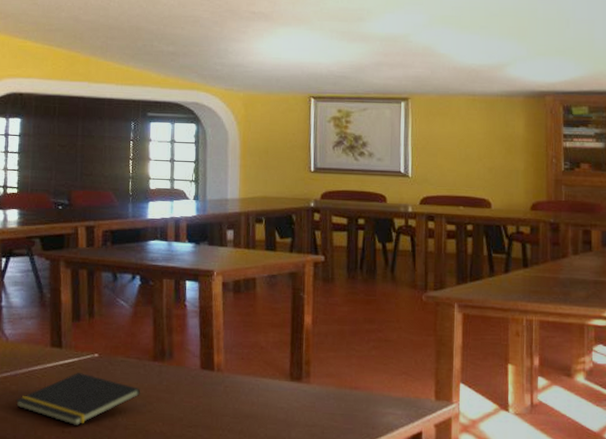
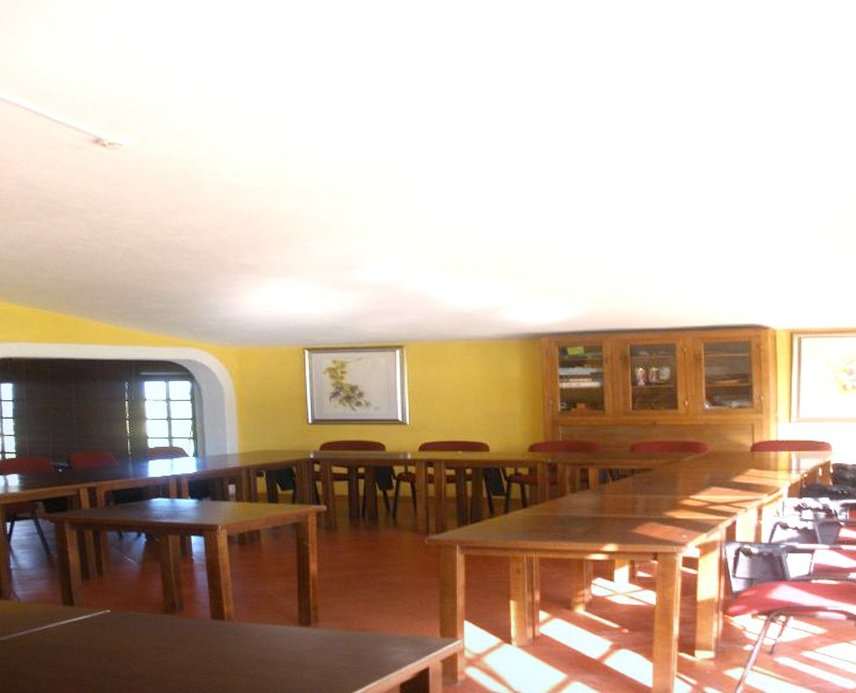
notepad: present [15,373,141,426] -> none [33,628,155,679]

